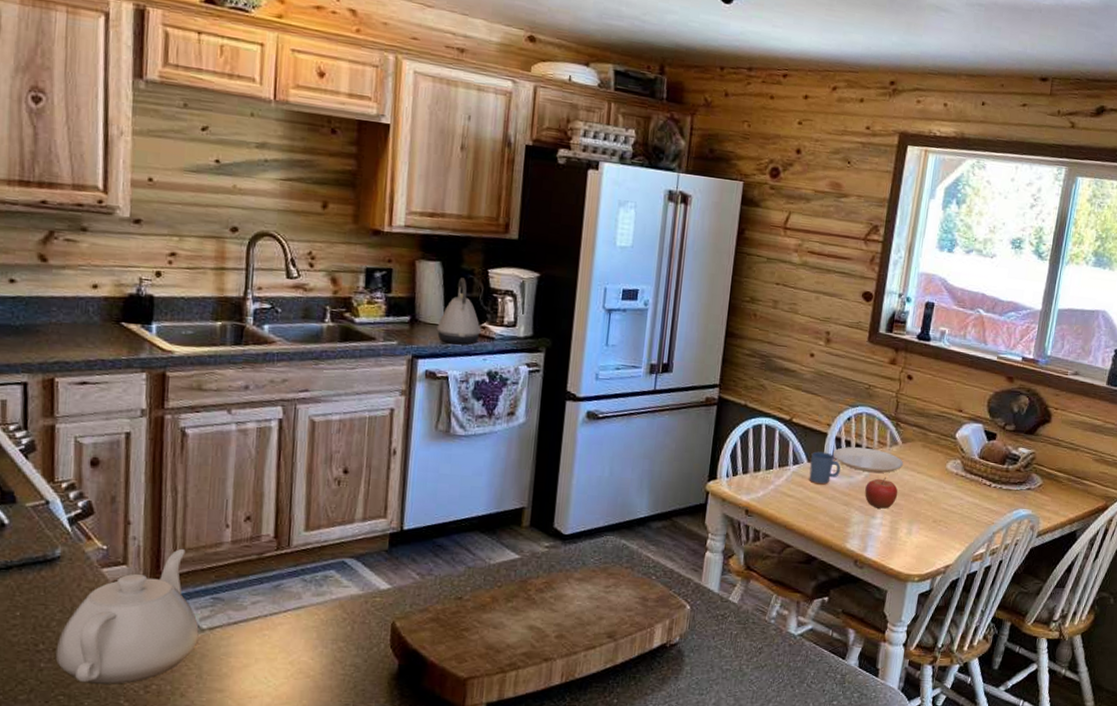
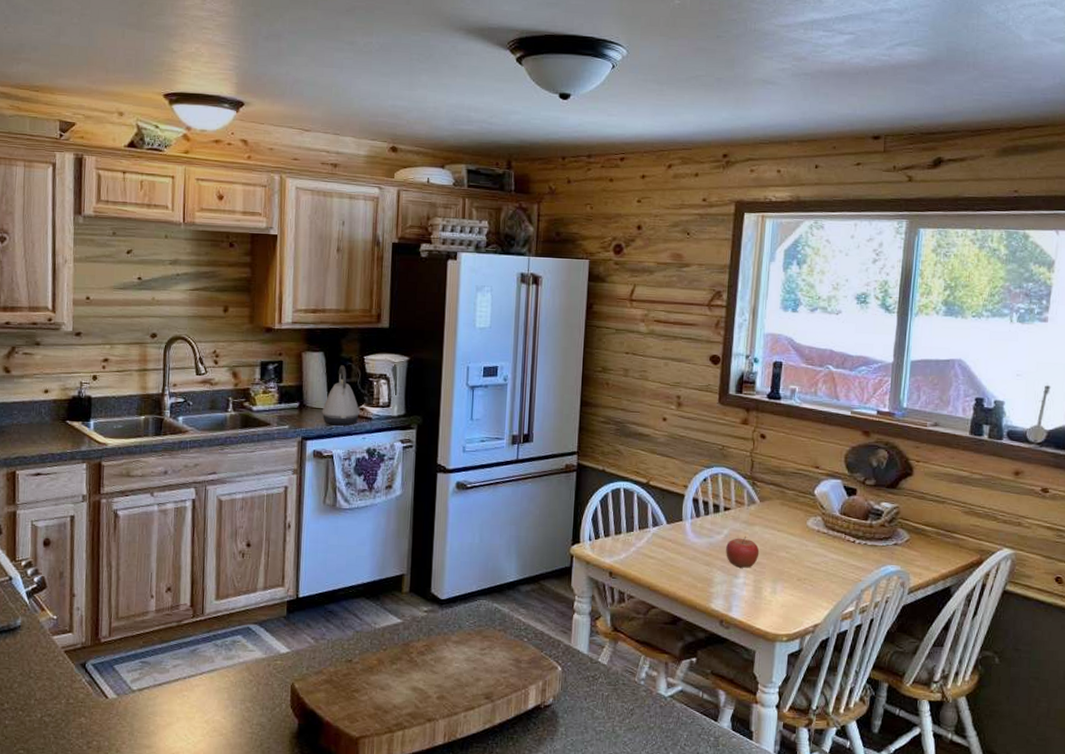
teapot: present [55,548,199,684] -> none [17,617,131,740]
mug: present [809,451,841,485] -> none [669,513,700,546]
plate: present [832,446,904,473] -> none [691,507,763,532]

